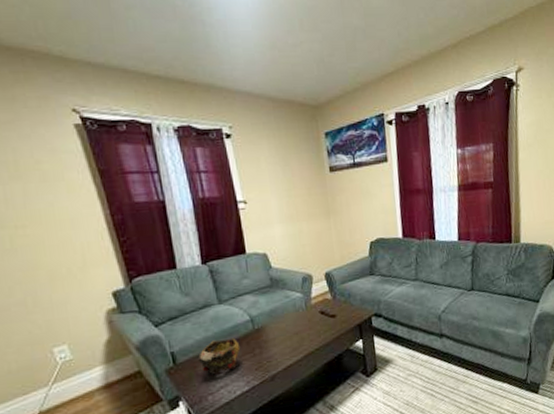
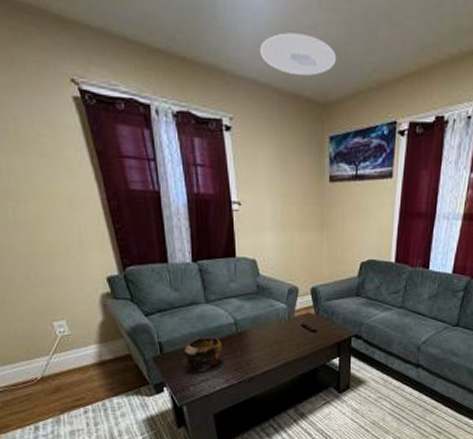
ceiling light: none [251,51,323,85] -> present [259,32,337,77]

